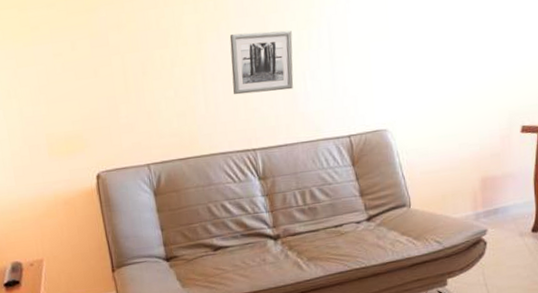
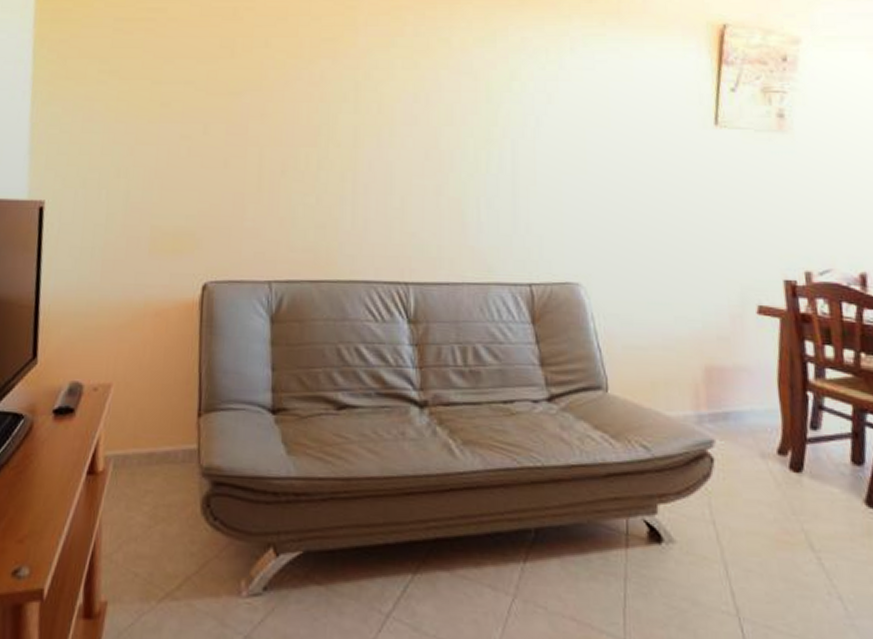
wall art: present [229,30,294,95] -> none [387,143,468,216]

